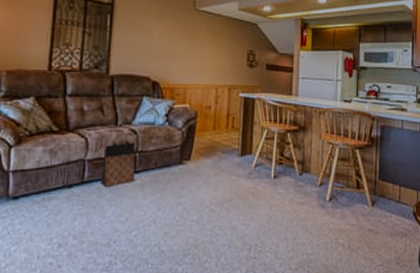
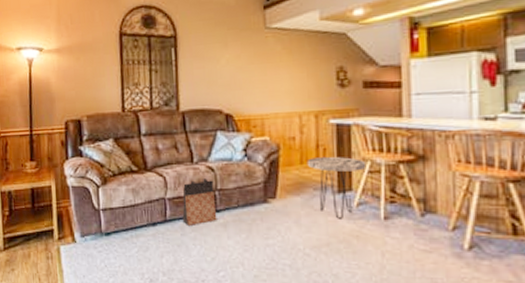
side table: none [218,124,264,178] -> present [306,156,367,219]

